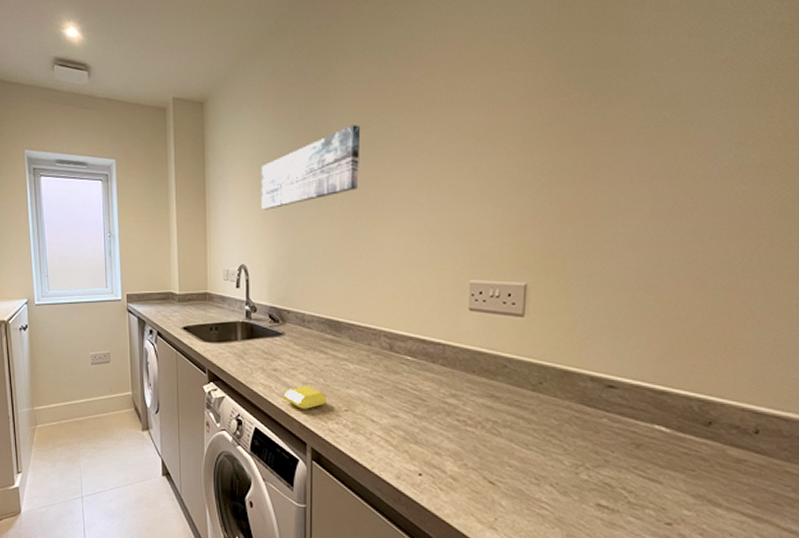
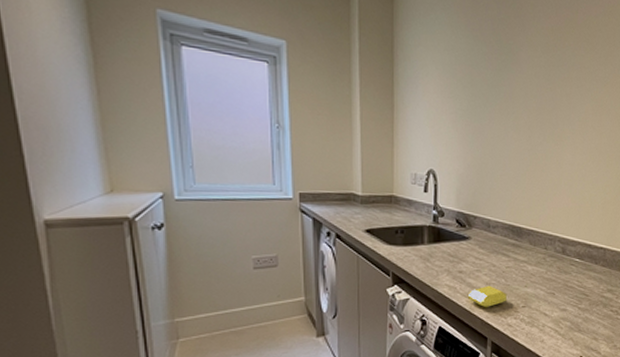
wall art: present [260,125,361,210] -> none [451,47,548,118]

